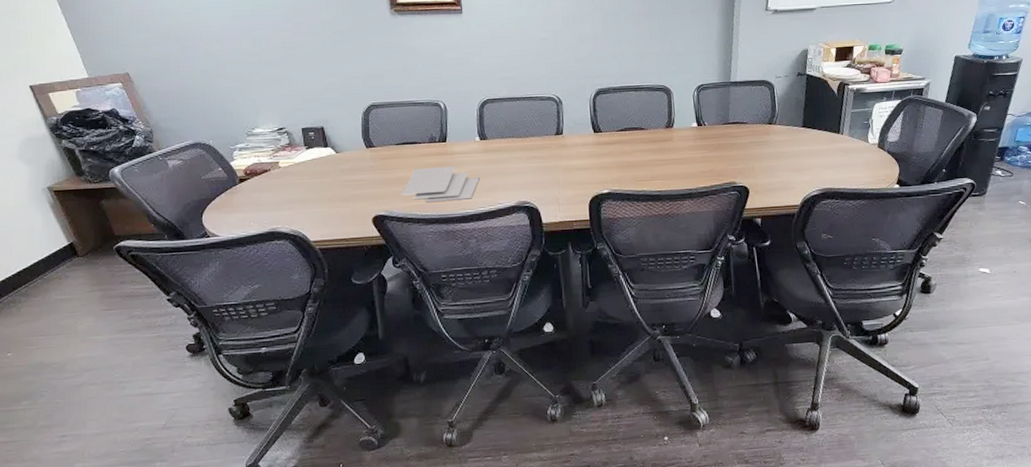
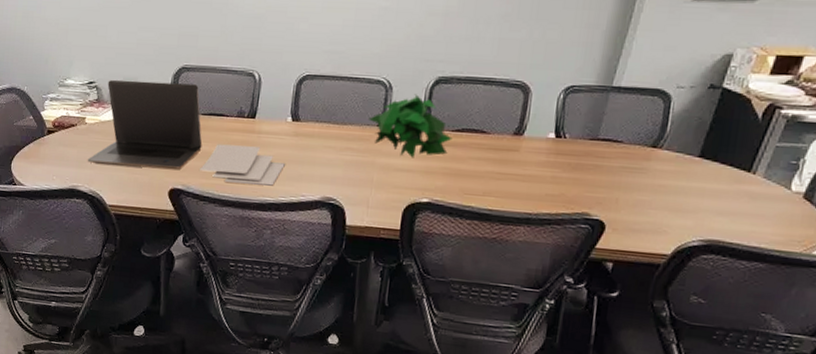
laptop computer: none [285,119,400,204] -> present [87,80,203,170]
plant: none [545,105,619,158] -> present [367,94,453,158]

